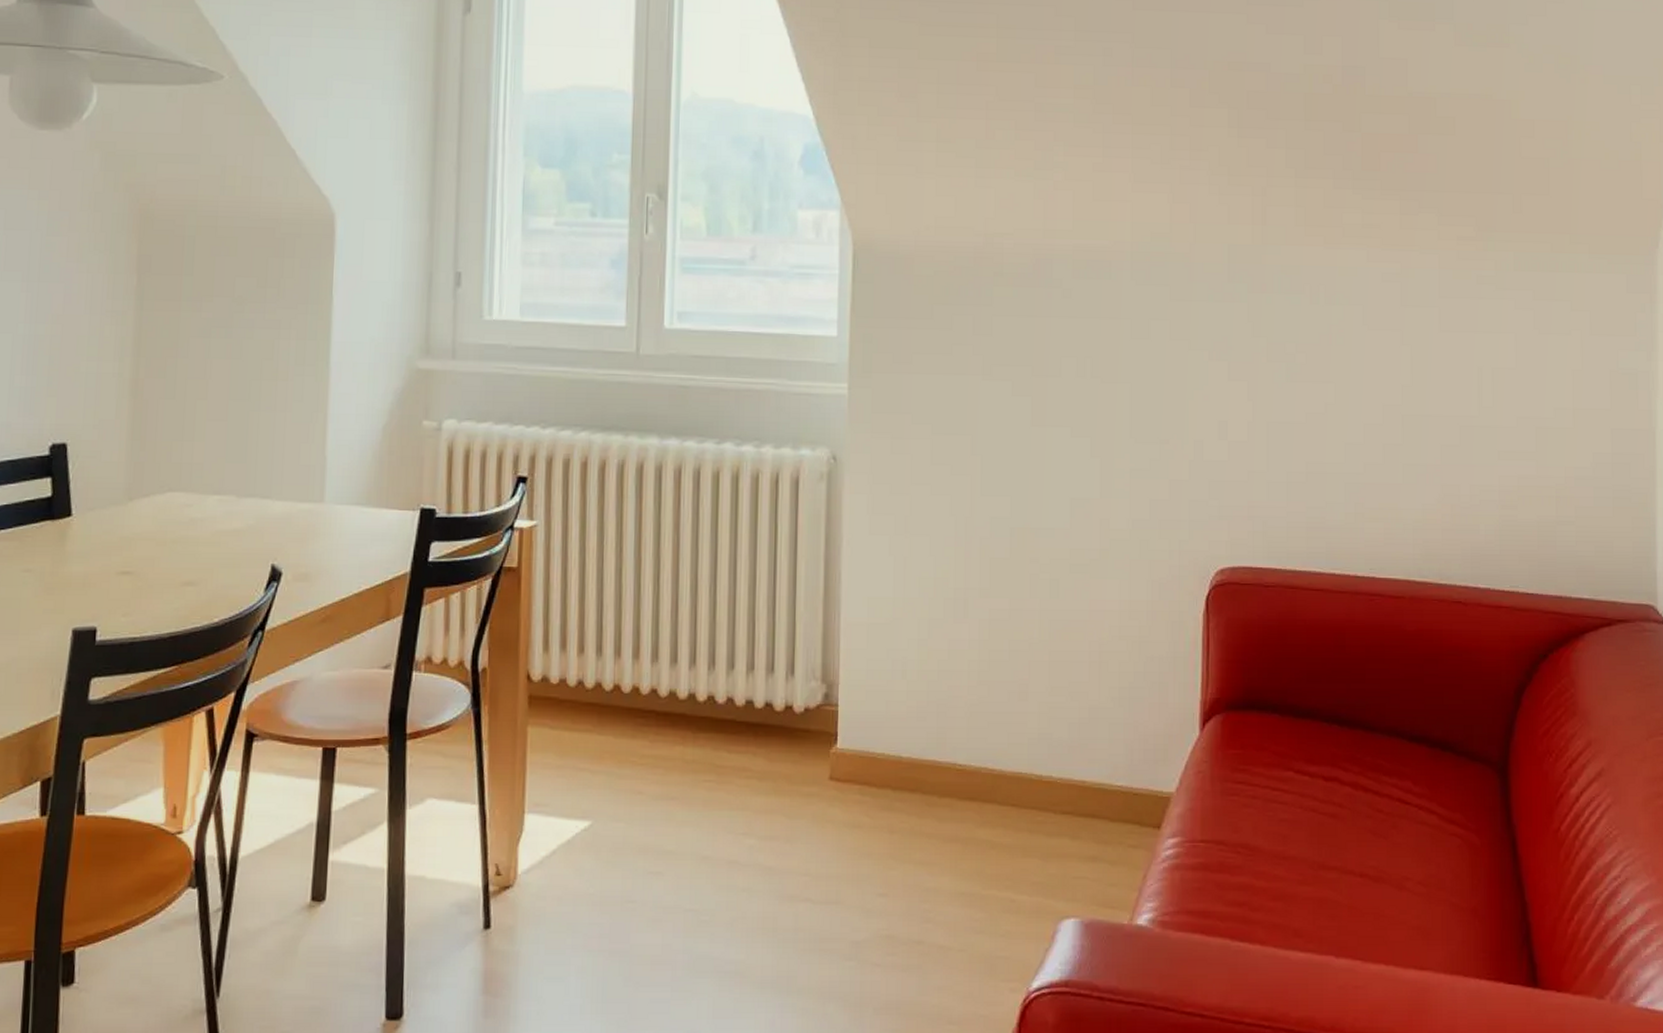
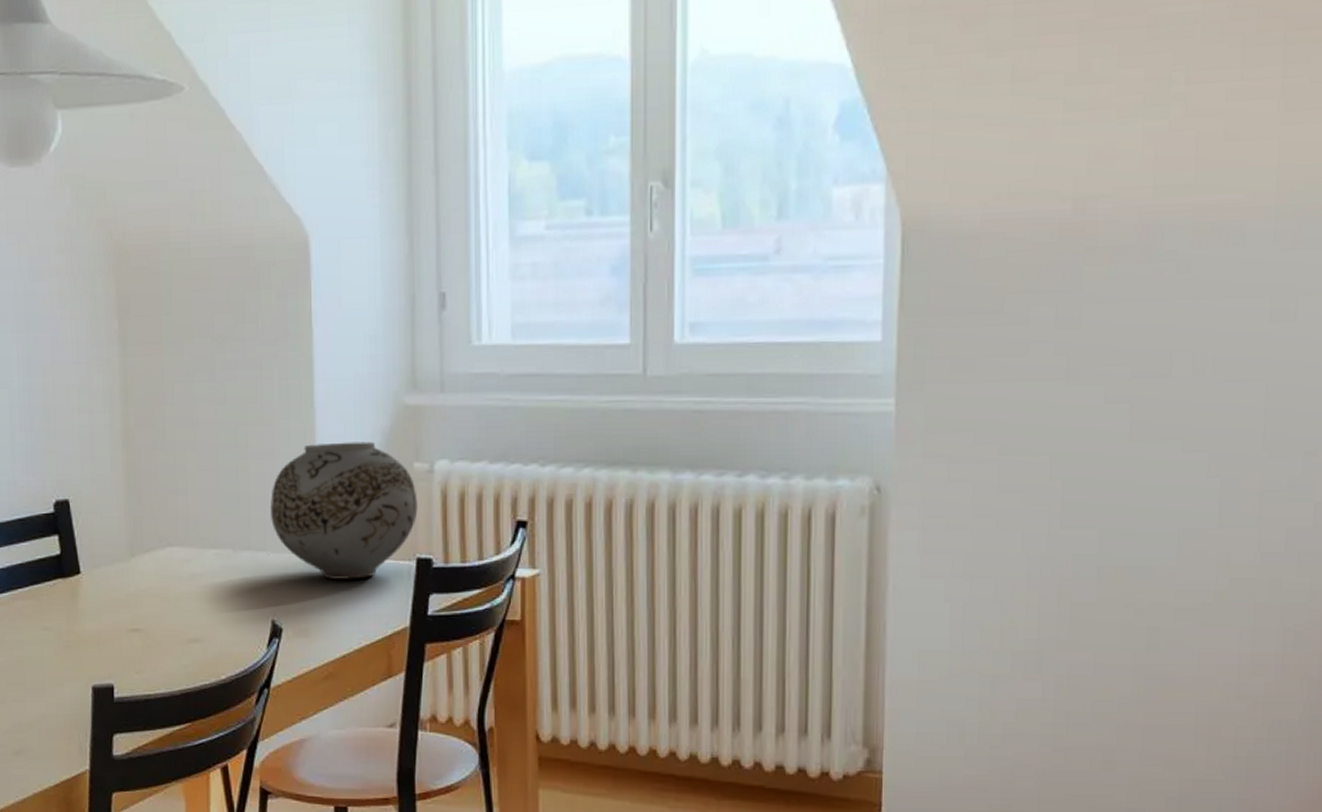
vase: none [278,399,425,528] -> present [269,441,418,581]

